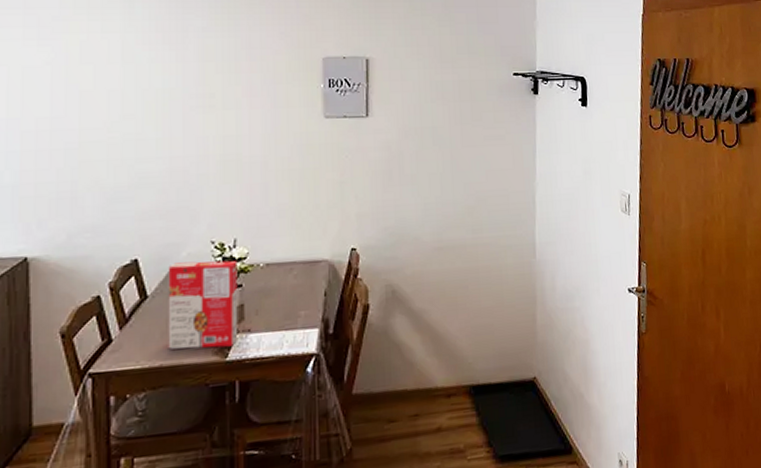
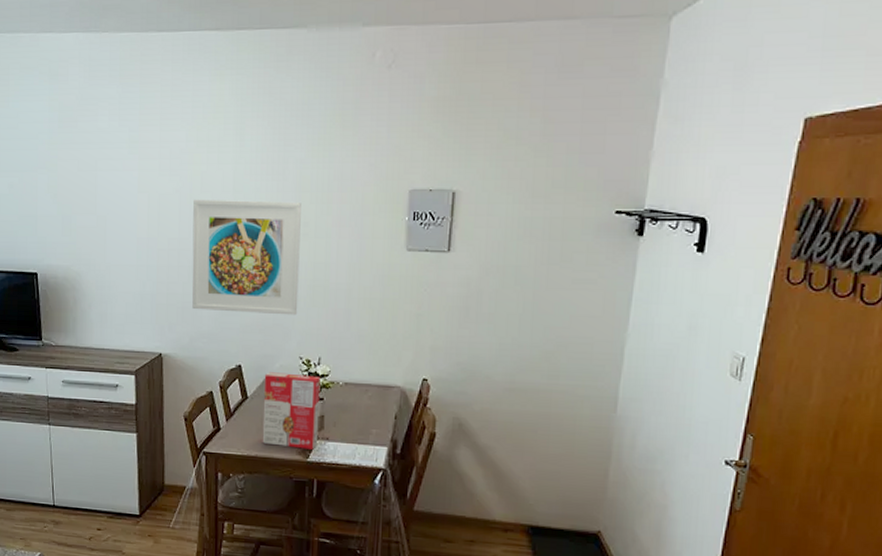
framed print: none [69,71,206,200] -> present [192,199,301,316]

